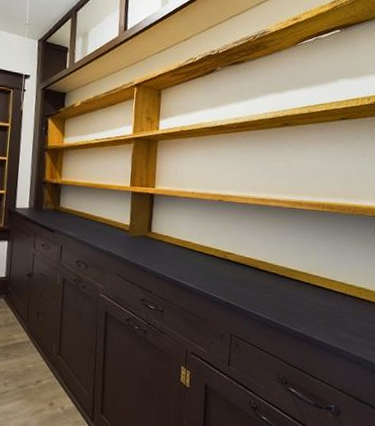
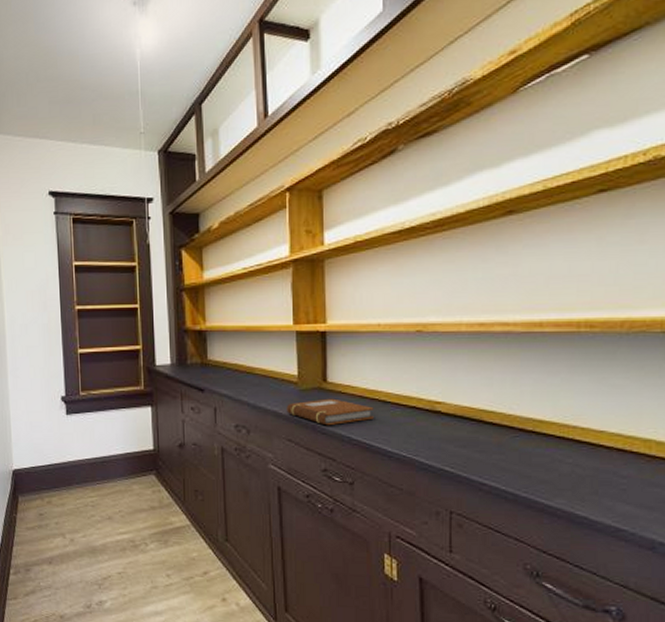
notebook: none [118,244,184,266] -> present [287,398,374,426]

